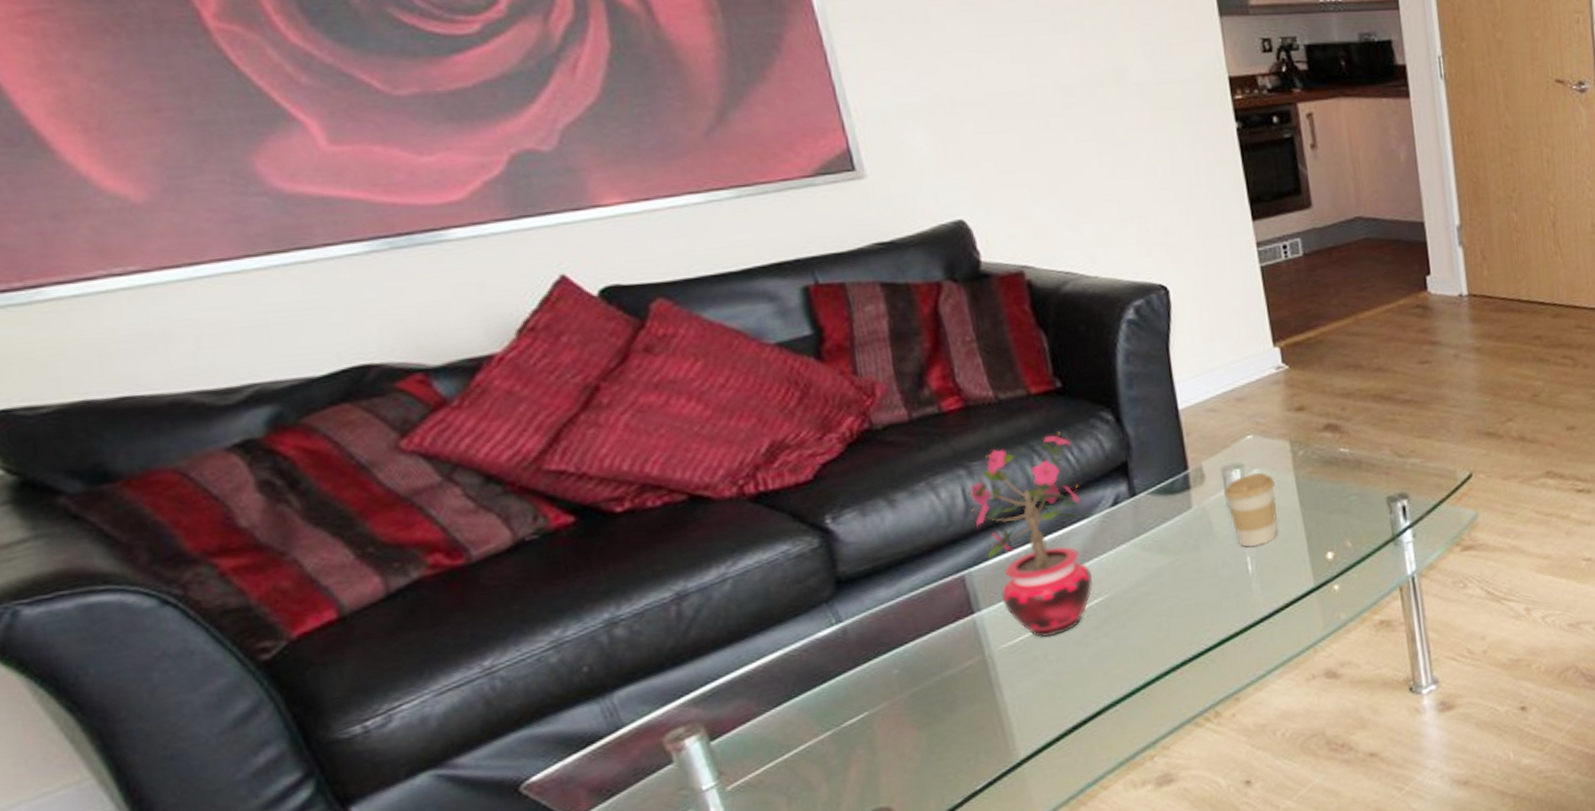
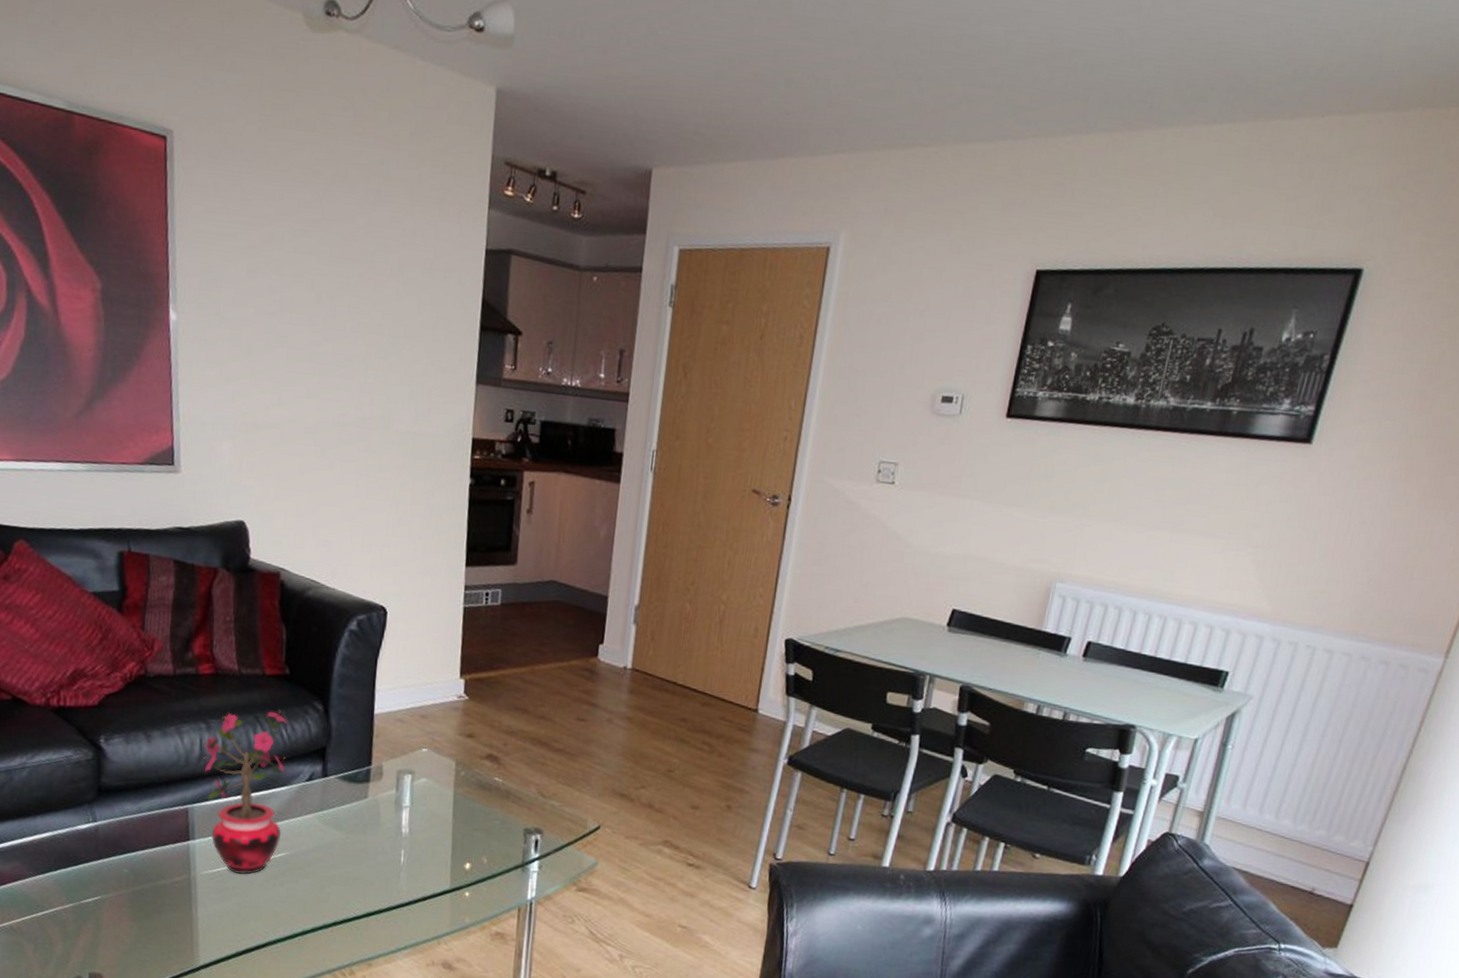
coffee cup: present [1223,473,1278,547] -> none [394,781,437,844]

